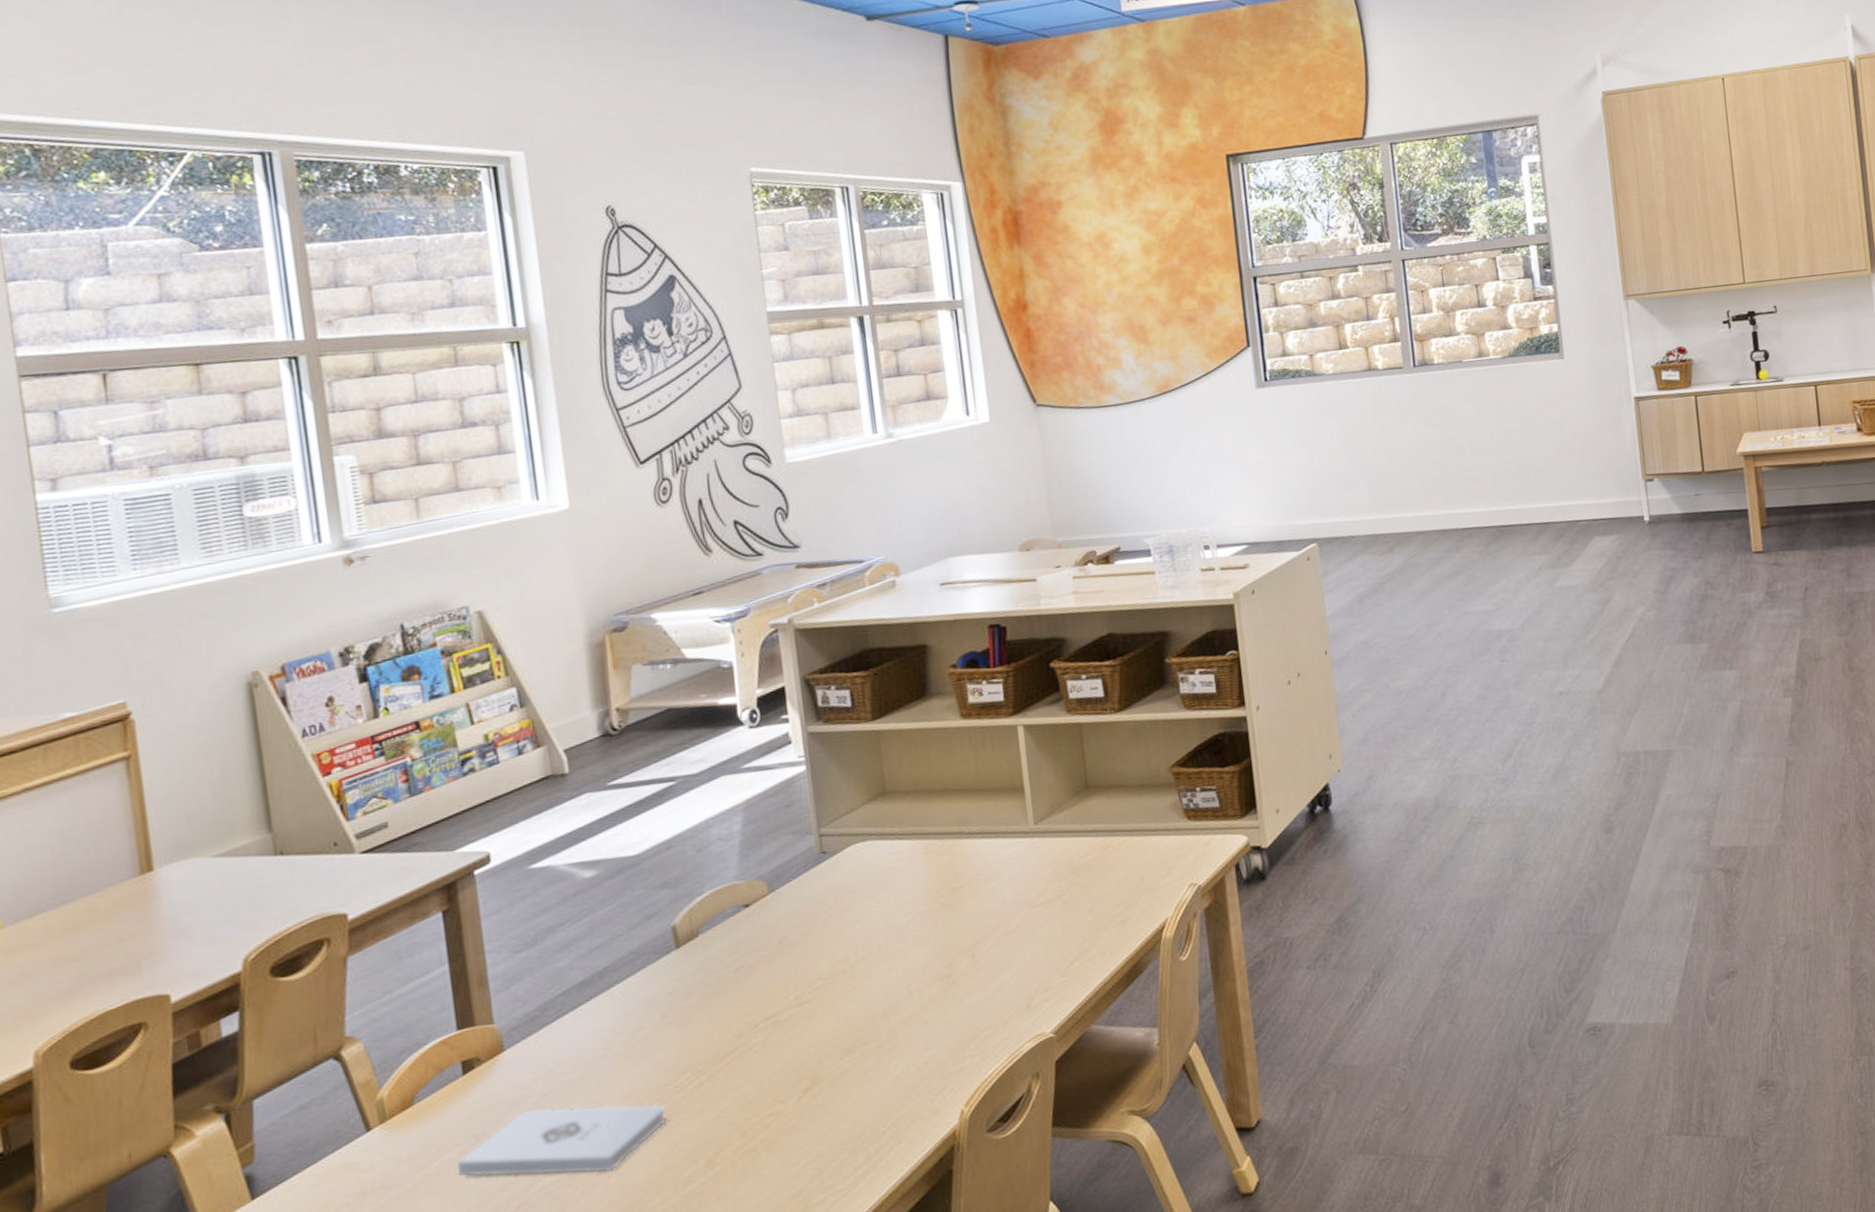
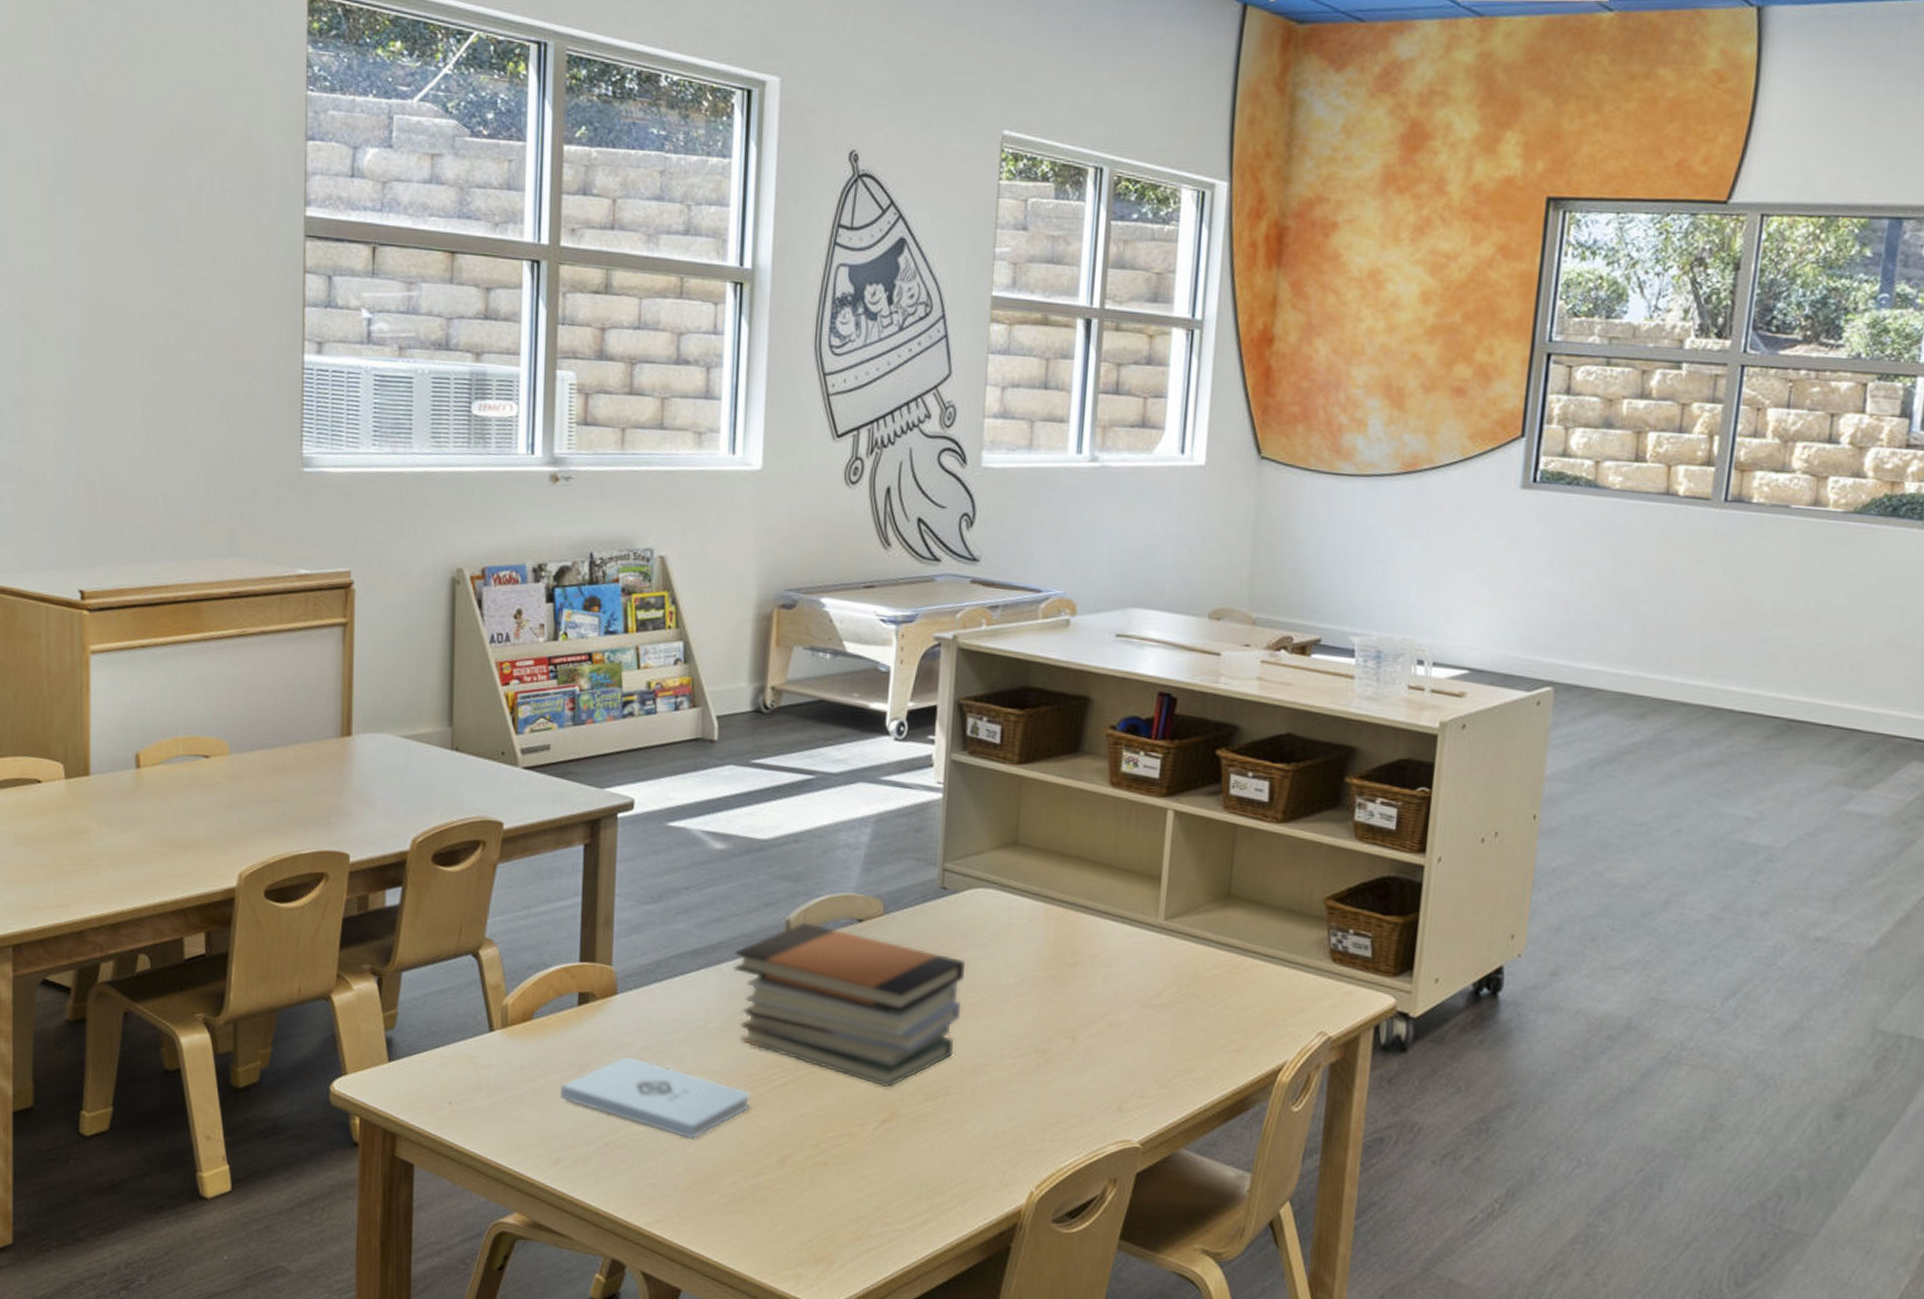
book stack: none [623,914,863,1060] -> present [734,922,965,1088]

